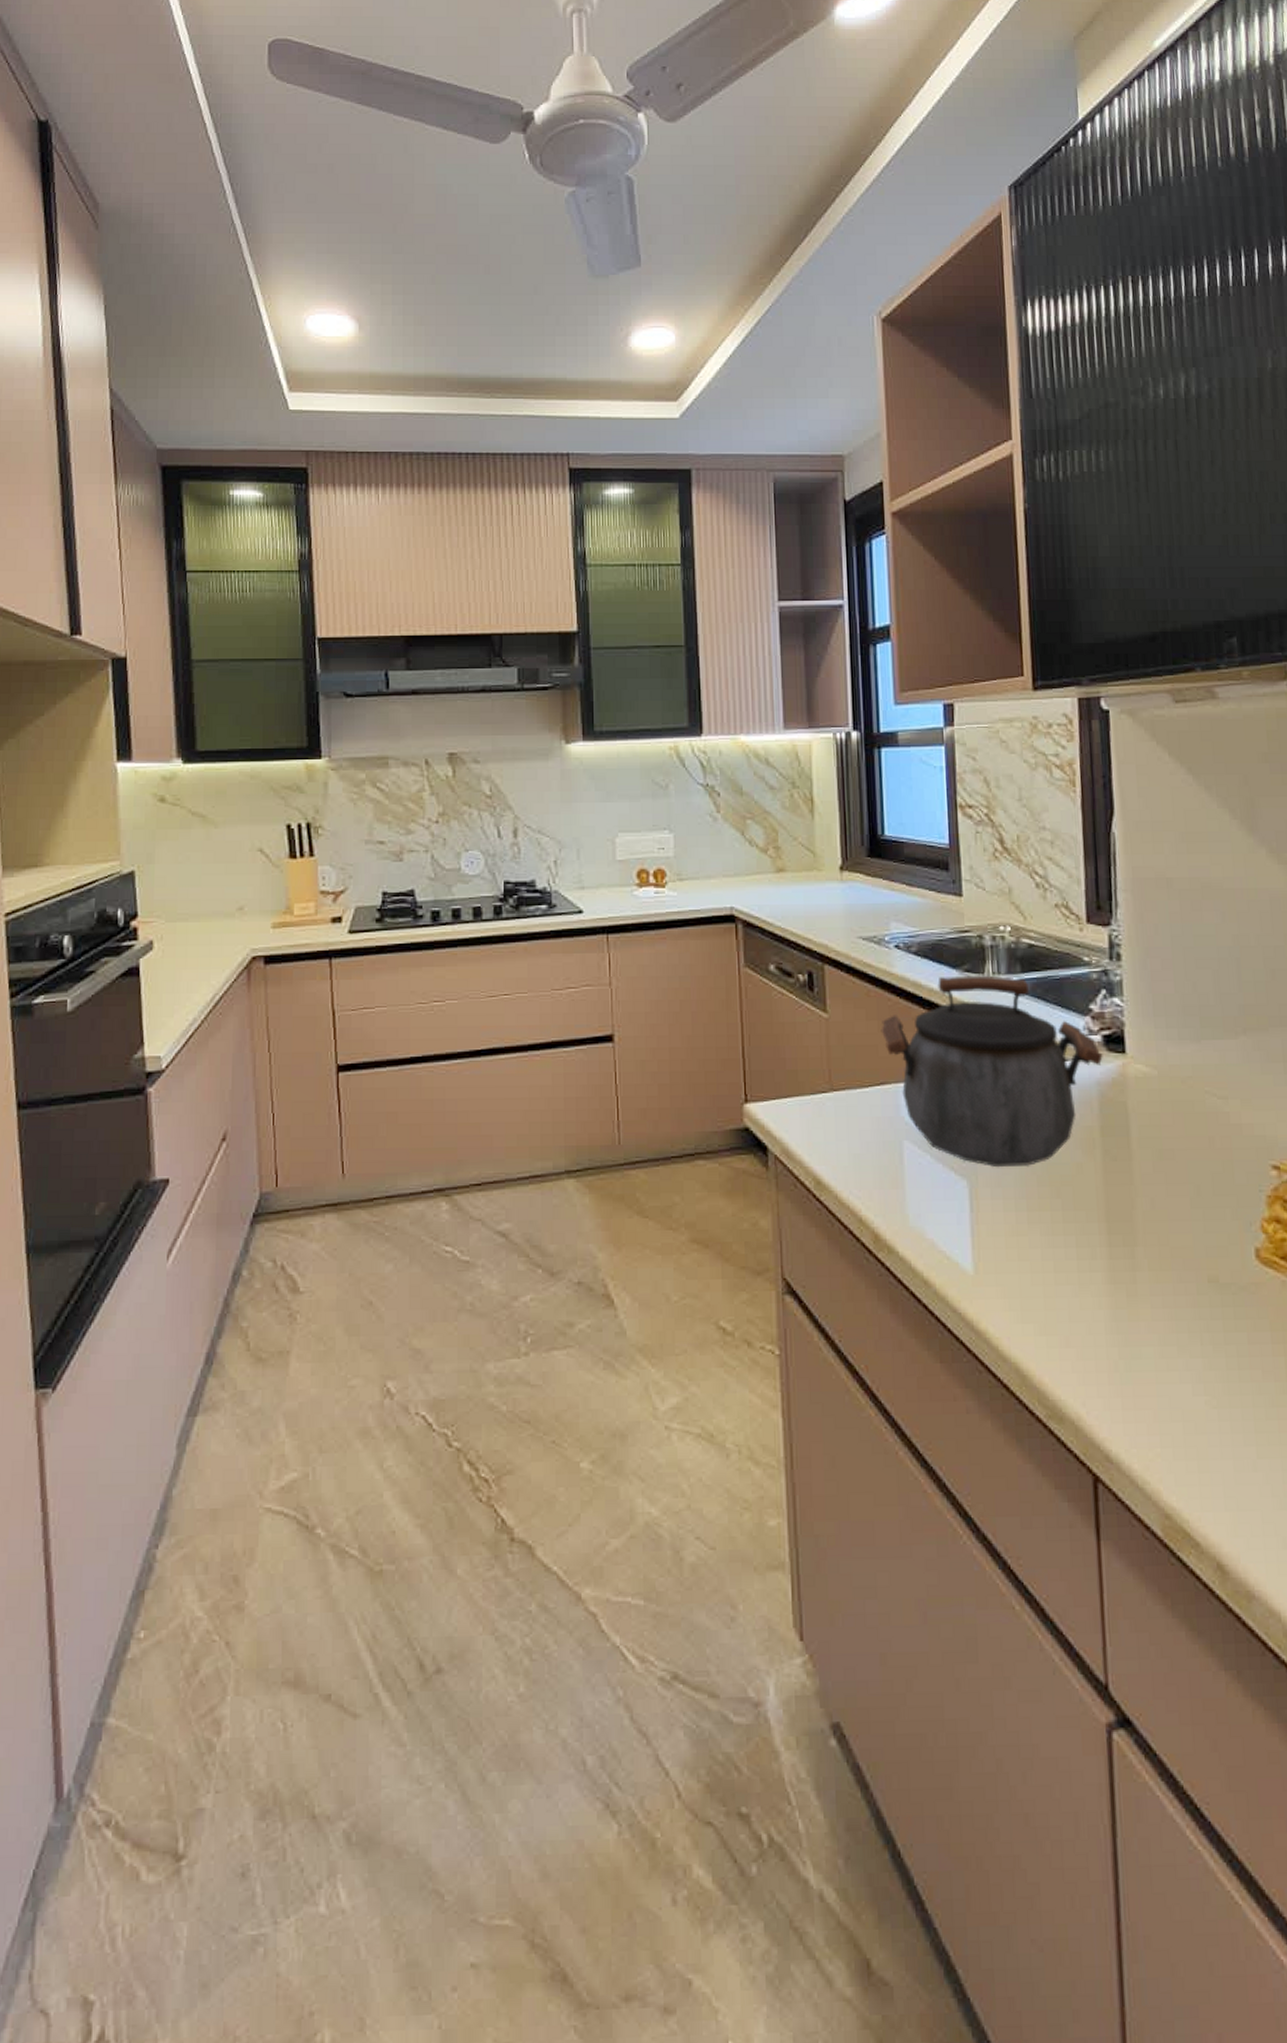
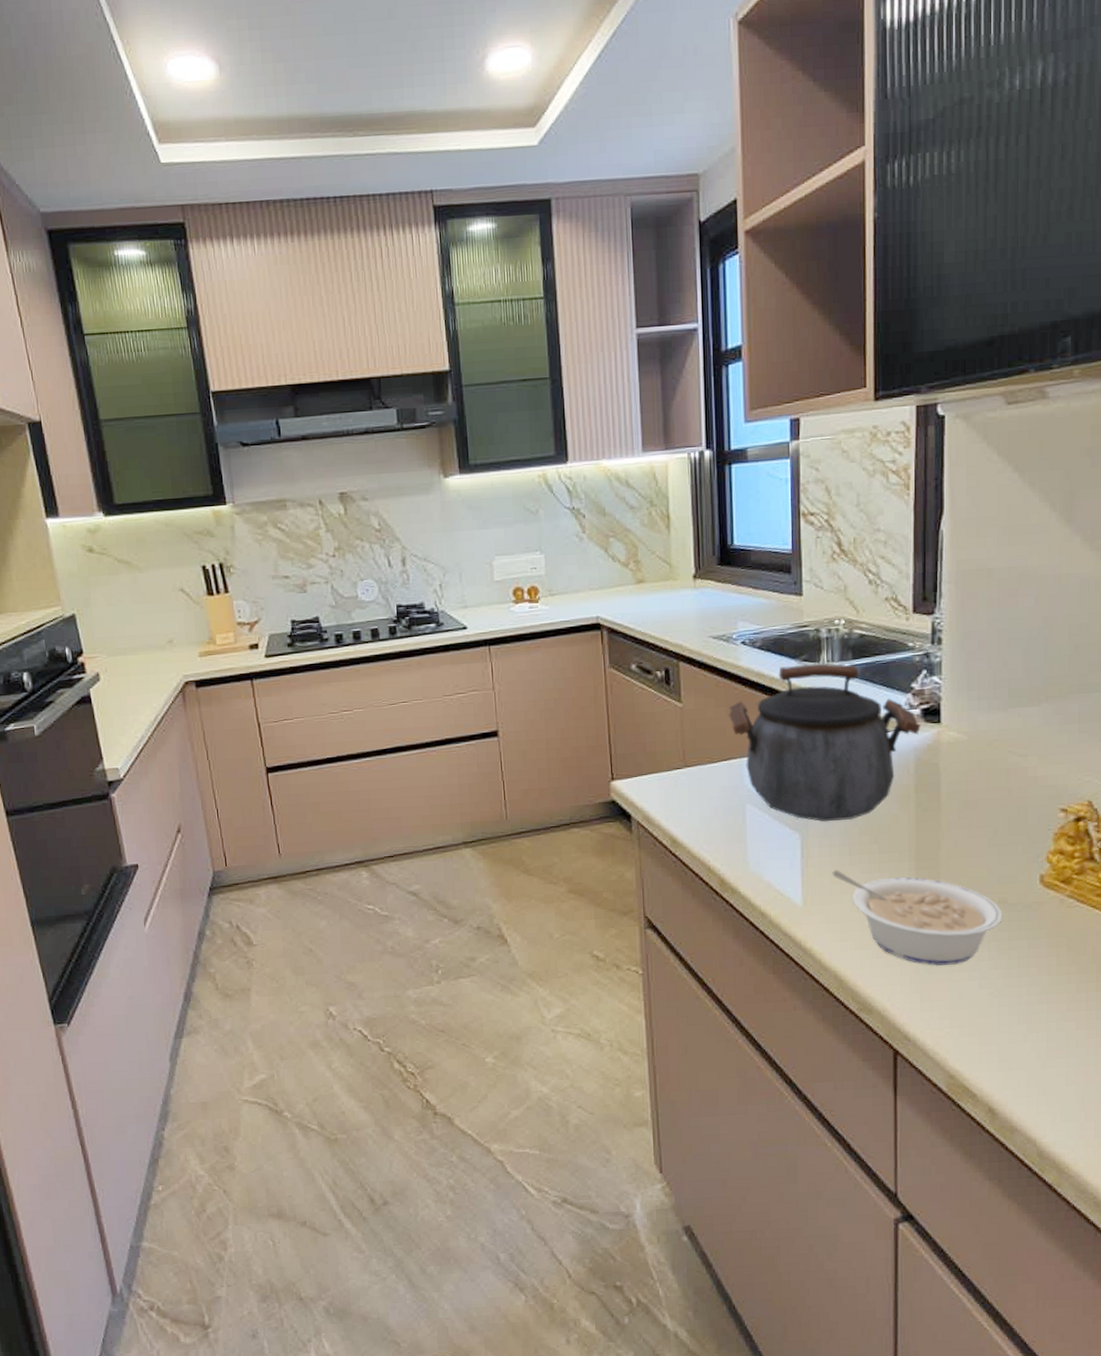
legume: none [1007,1229,1215,1361] -> present [832,870,1003,966]

